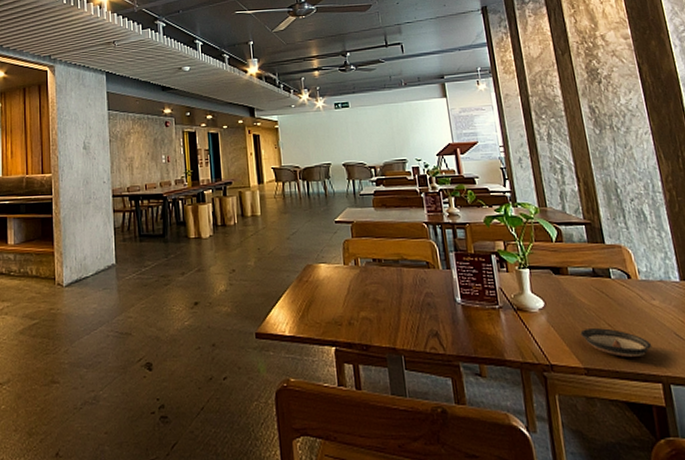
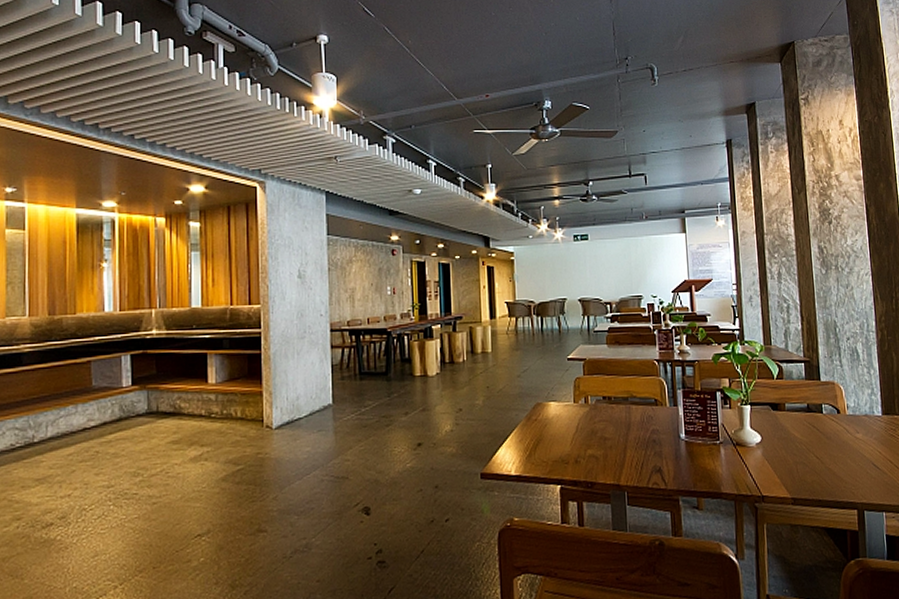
saucer: present [580,328,652,358] -> none [791,460,852,487]

